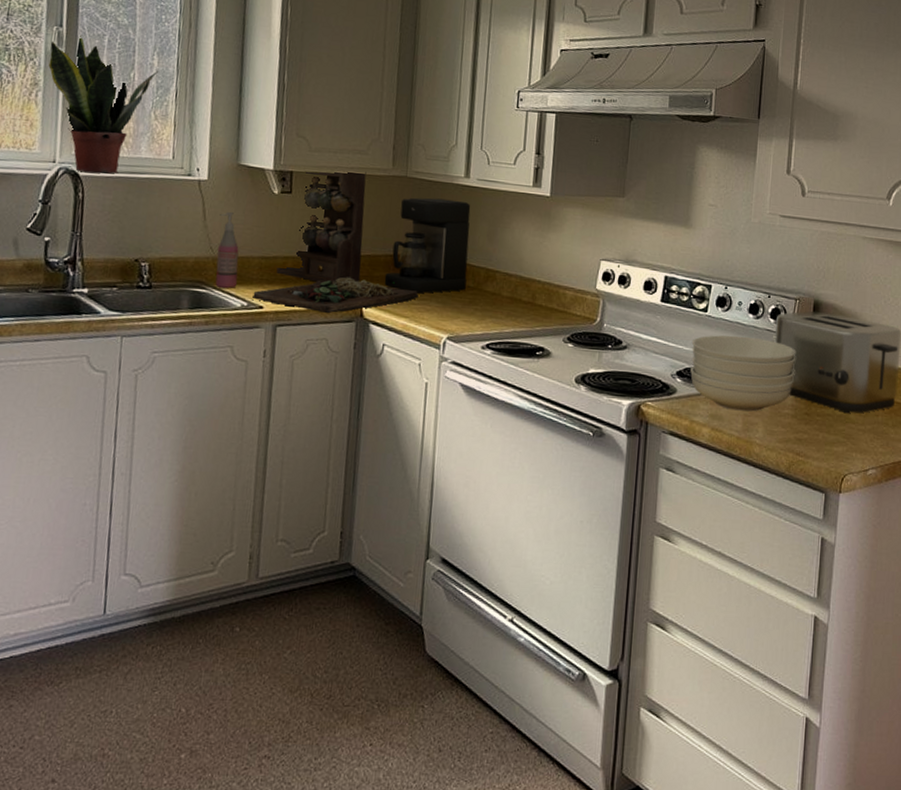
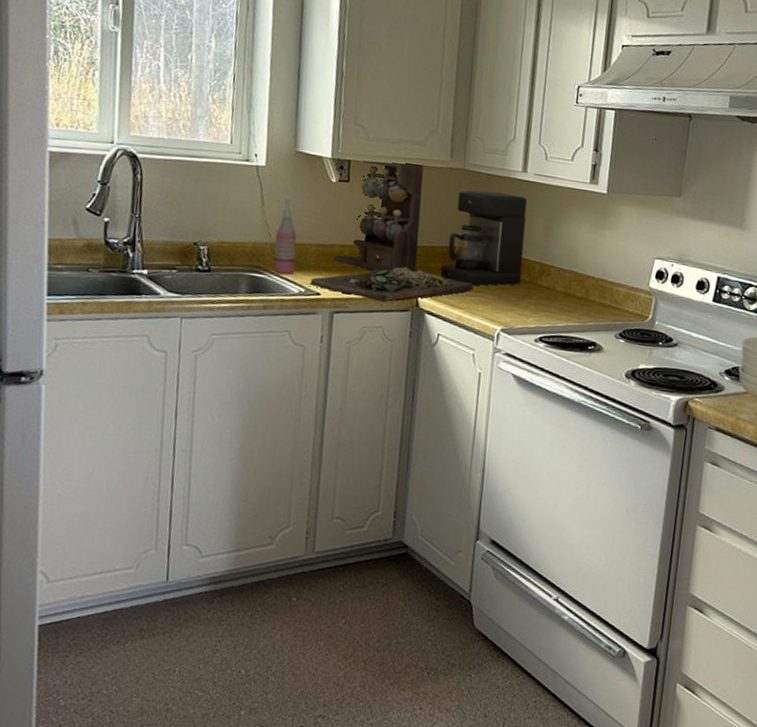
potted plant: present [48,36,159,174] -> none [105,15,217,157]

